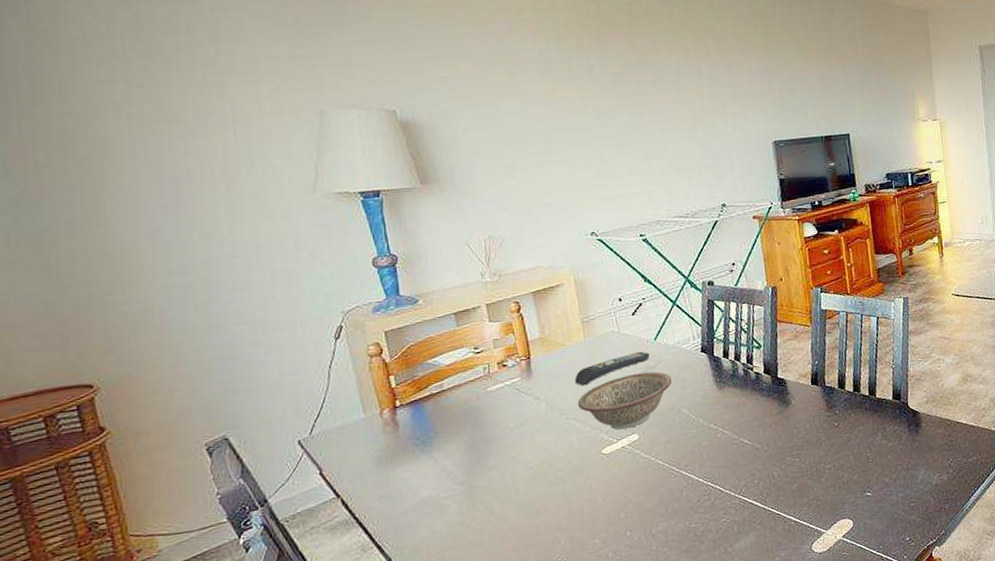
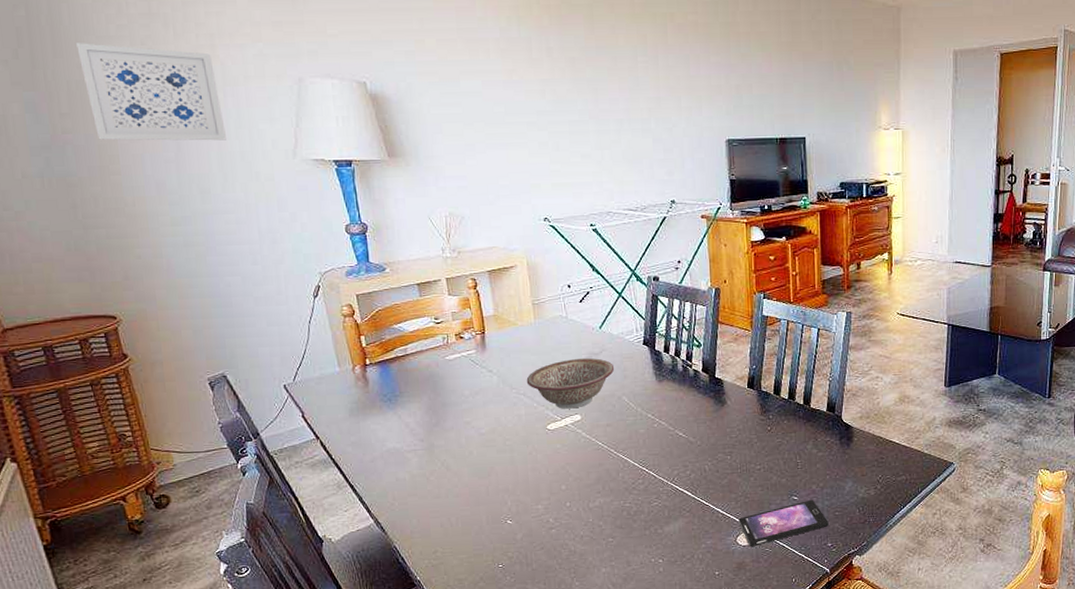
wall art: none [60,89,236,191] -> present [76,43,226,141]
remote control: present [575,351,650,386] -> none [525,337,594,365]
smartphone: none [812,493,905,554] -> present [738,499,829,548]

